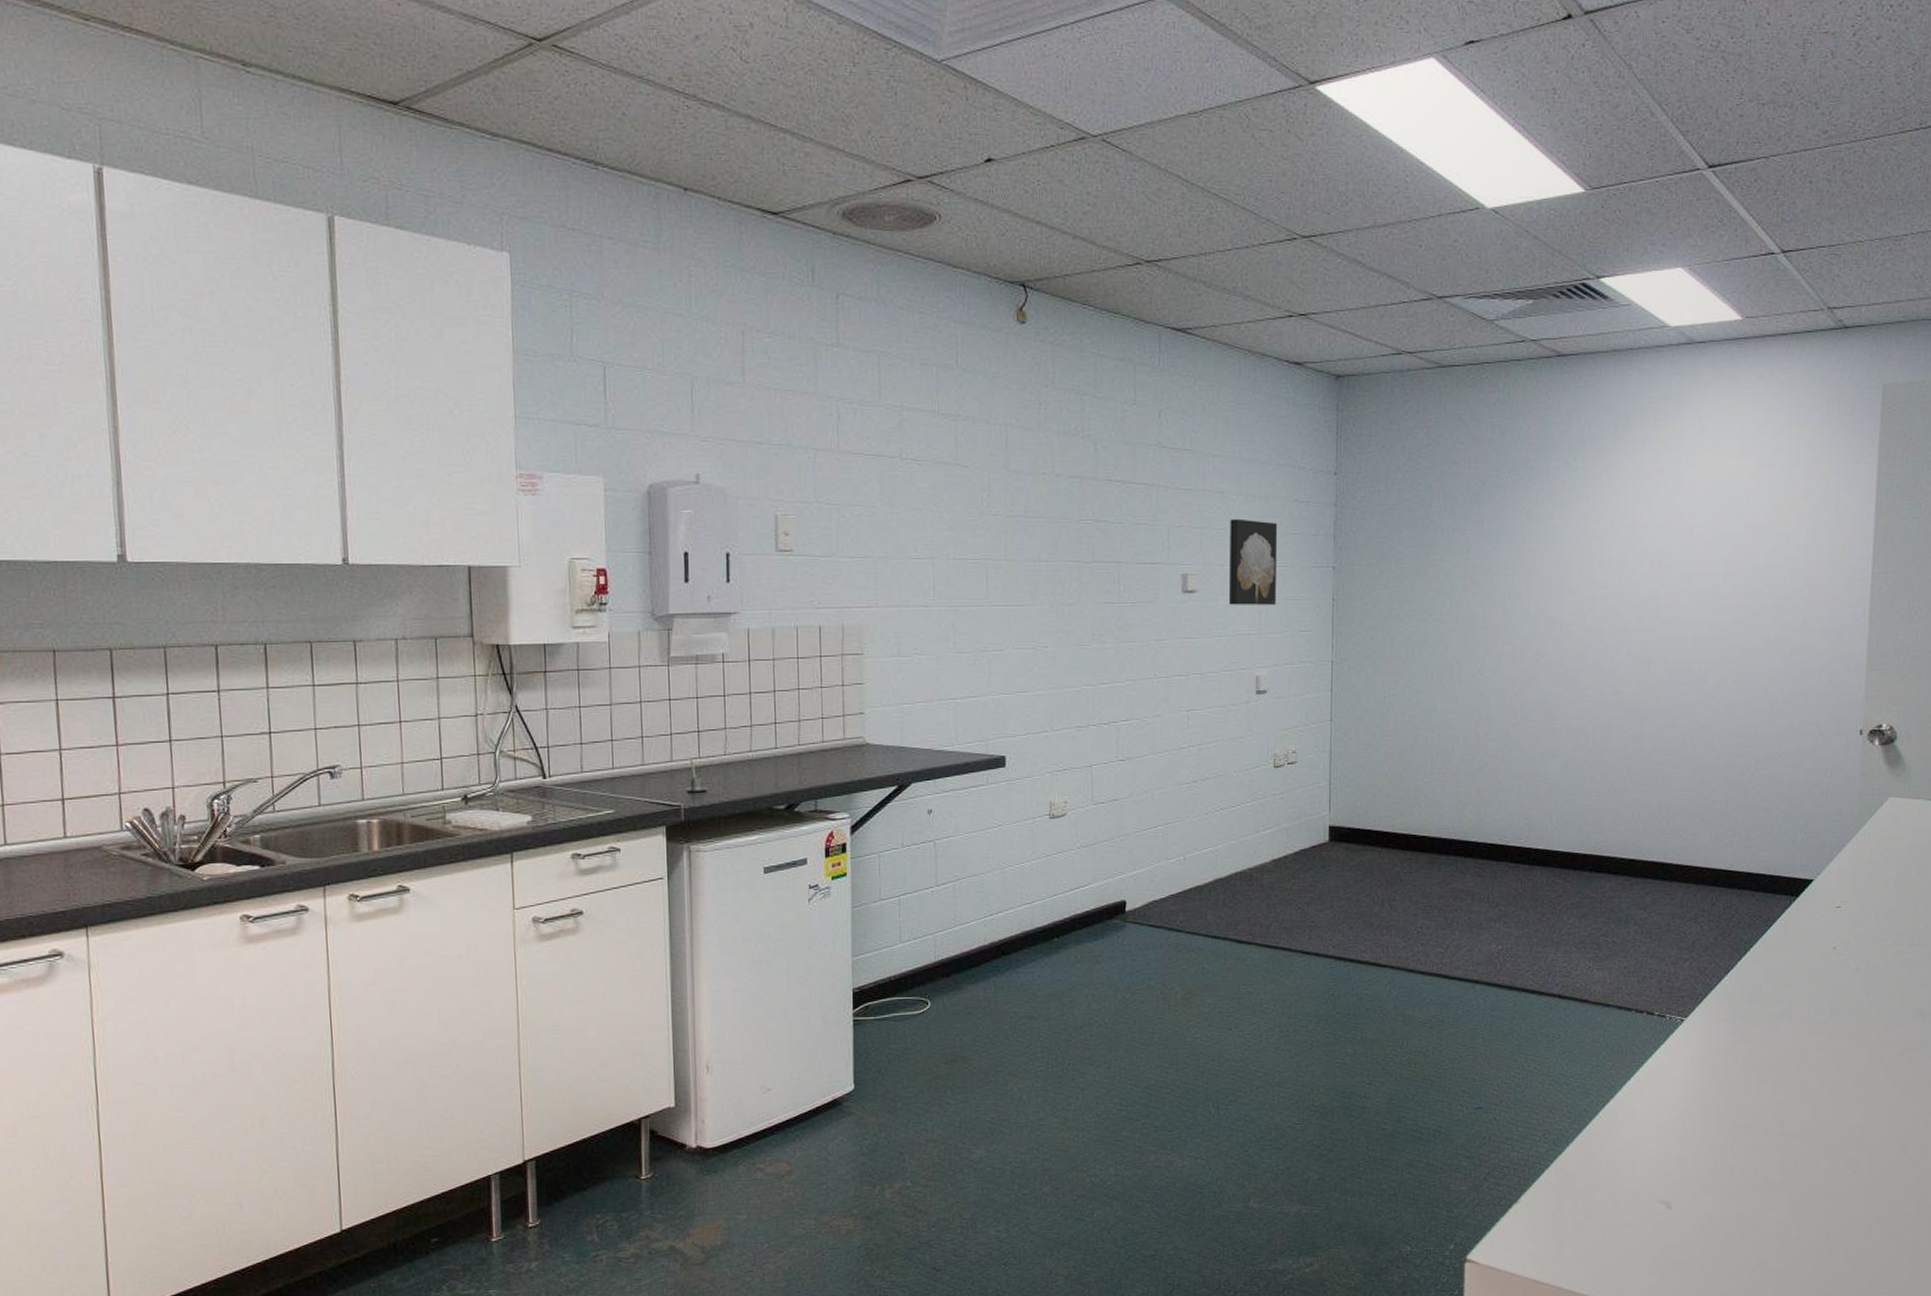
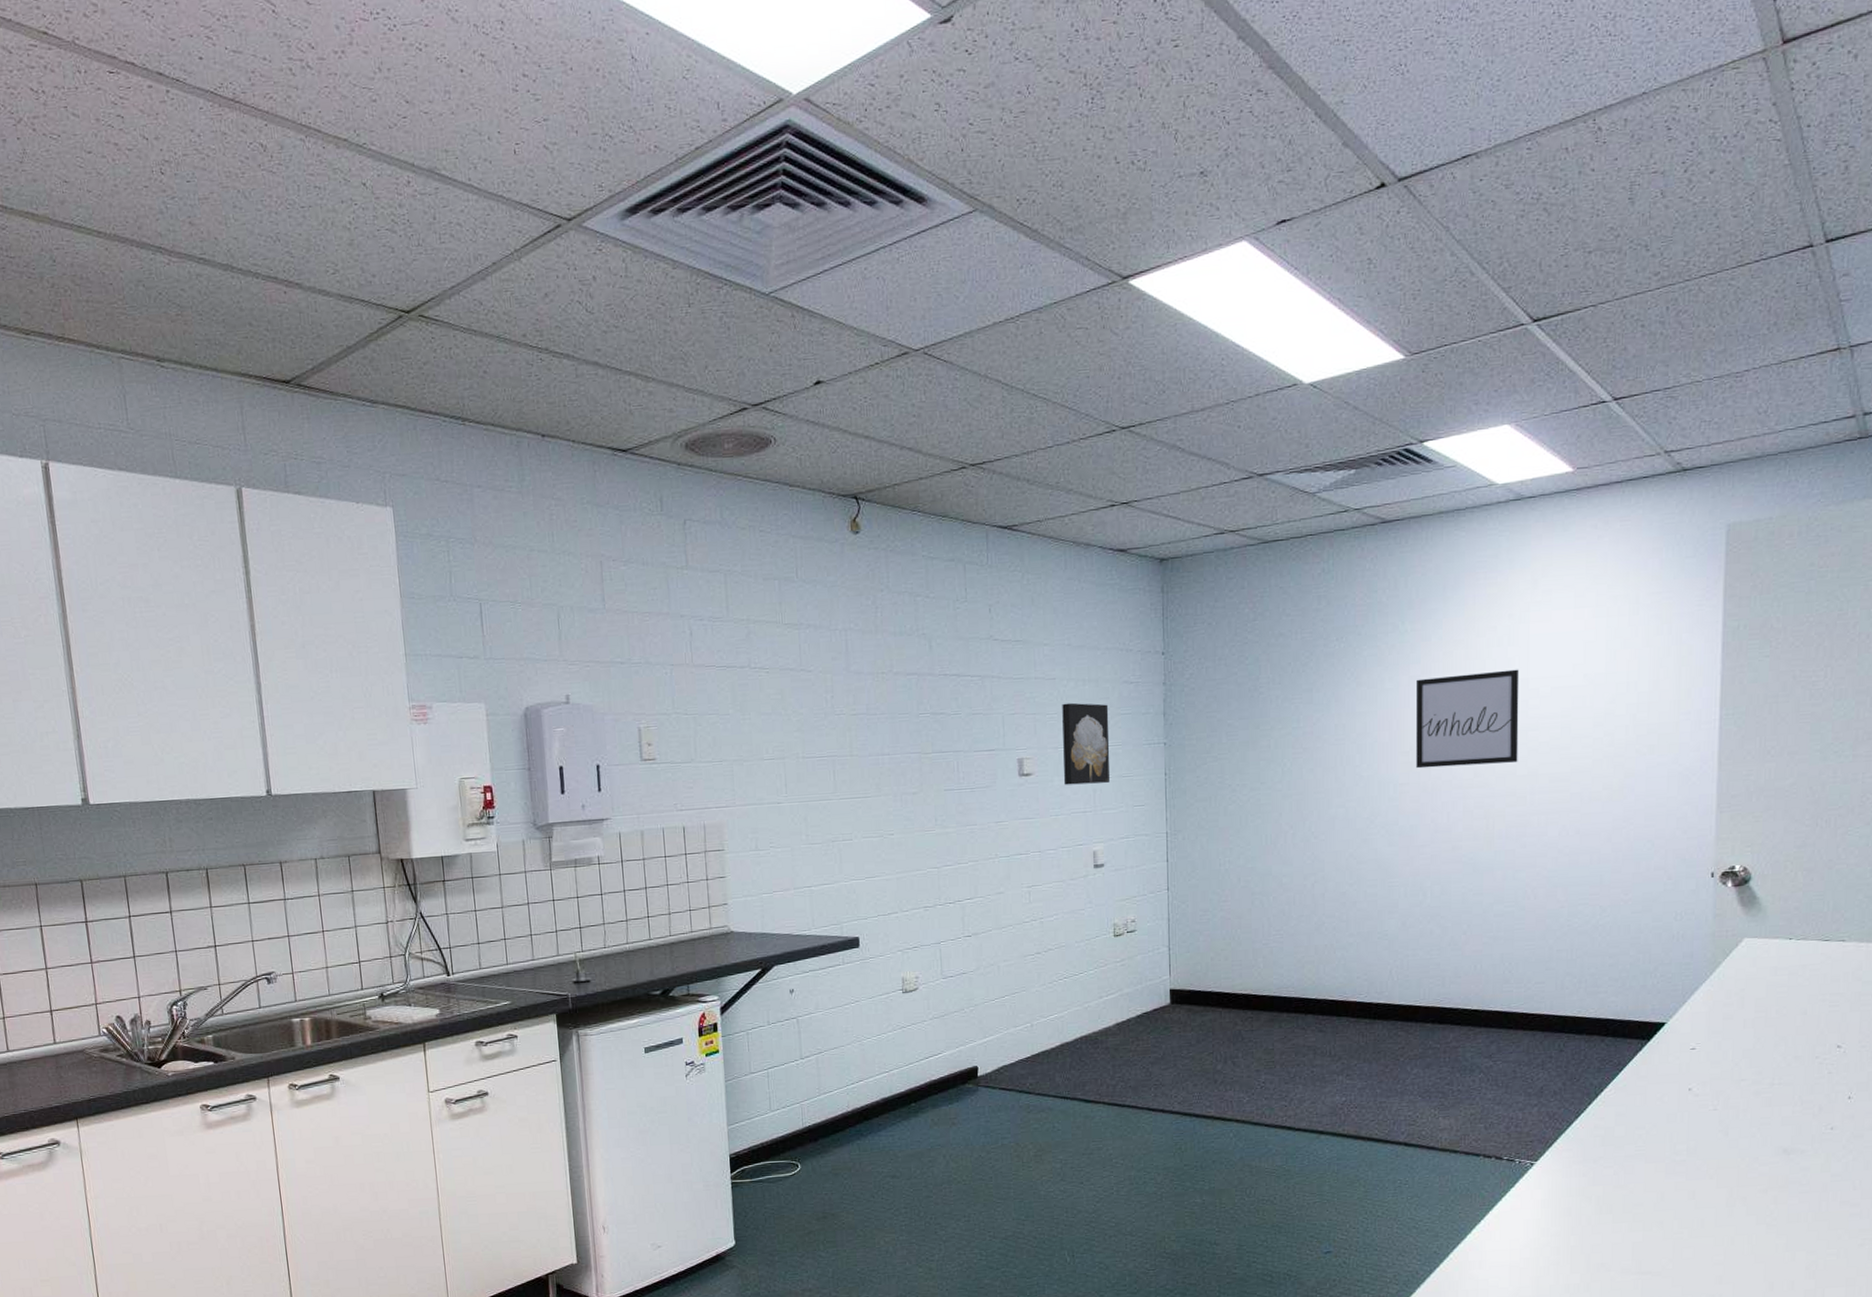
wall art: none [1583,514,1685,609] -> present [1416,669,1520,769]

